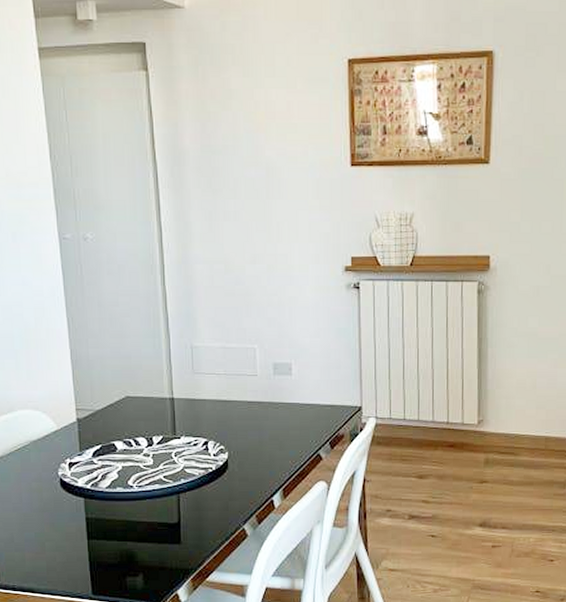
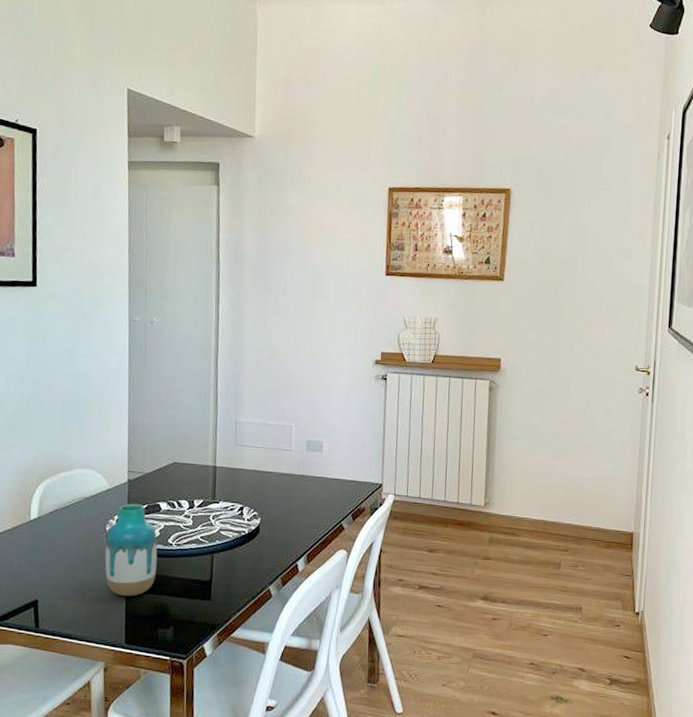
vase: none [59,444,119,544] -> present [104,503,158,596]

